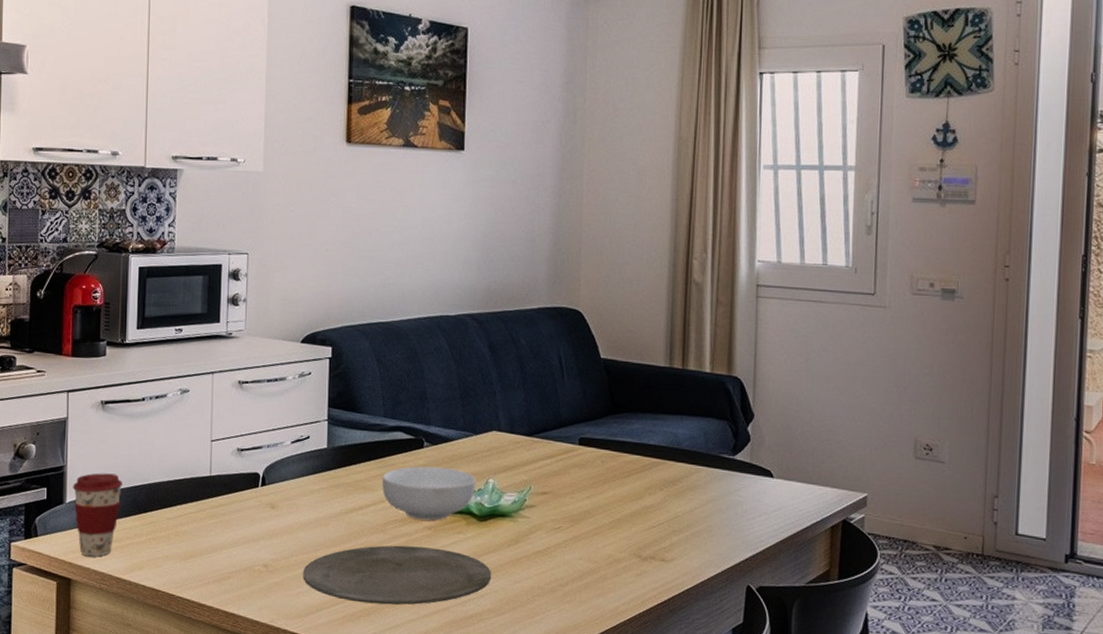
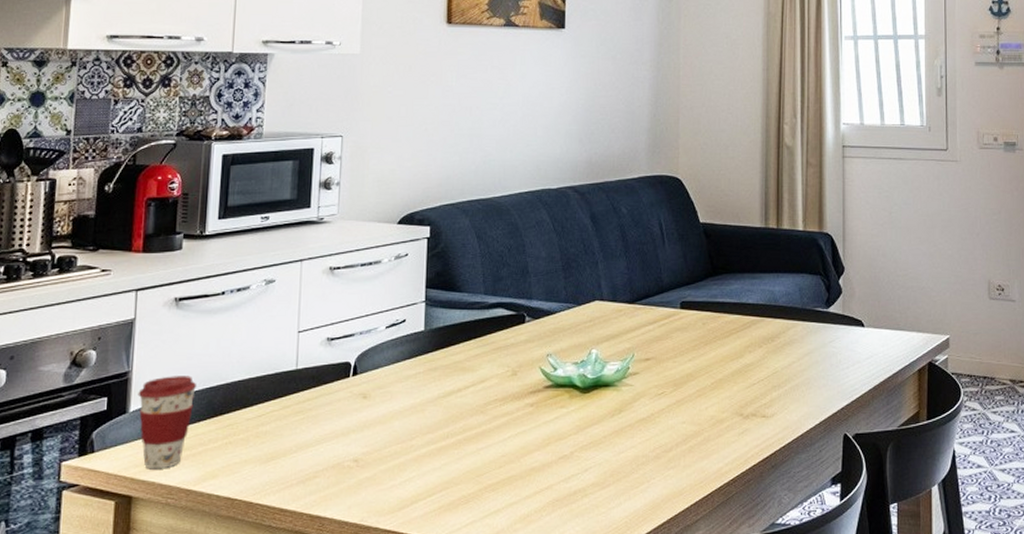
plate: present [303,545,492,605] -> none [397,425,596,490]
cereal bowl: present [382,466,476,521] -> none [482,341,579,397]

